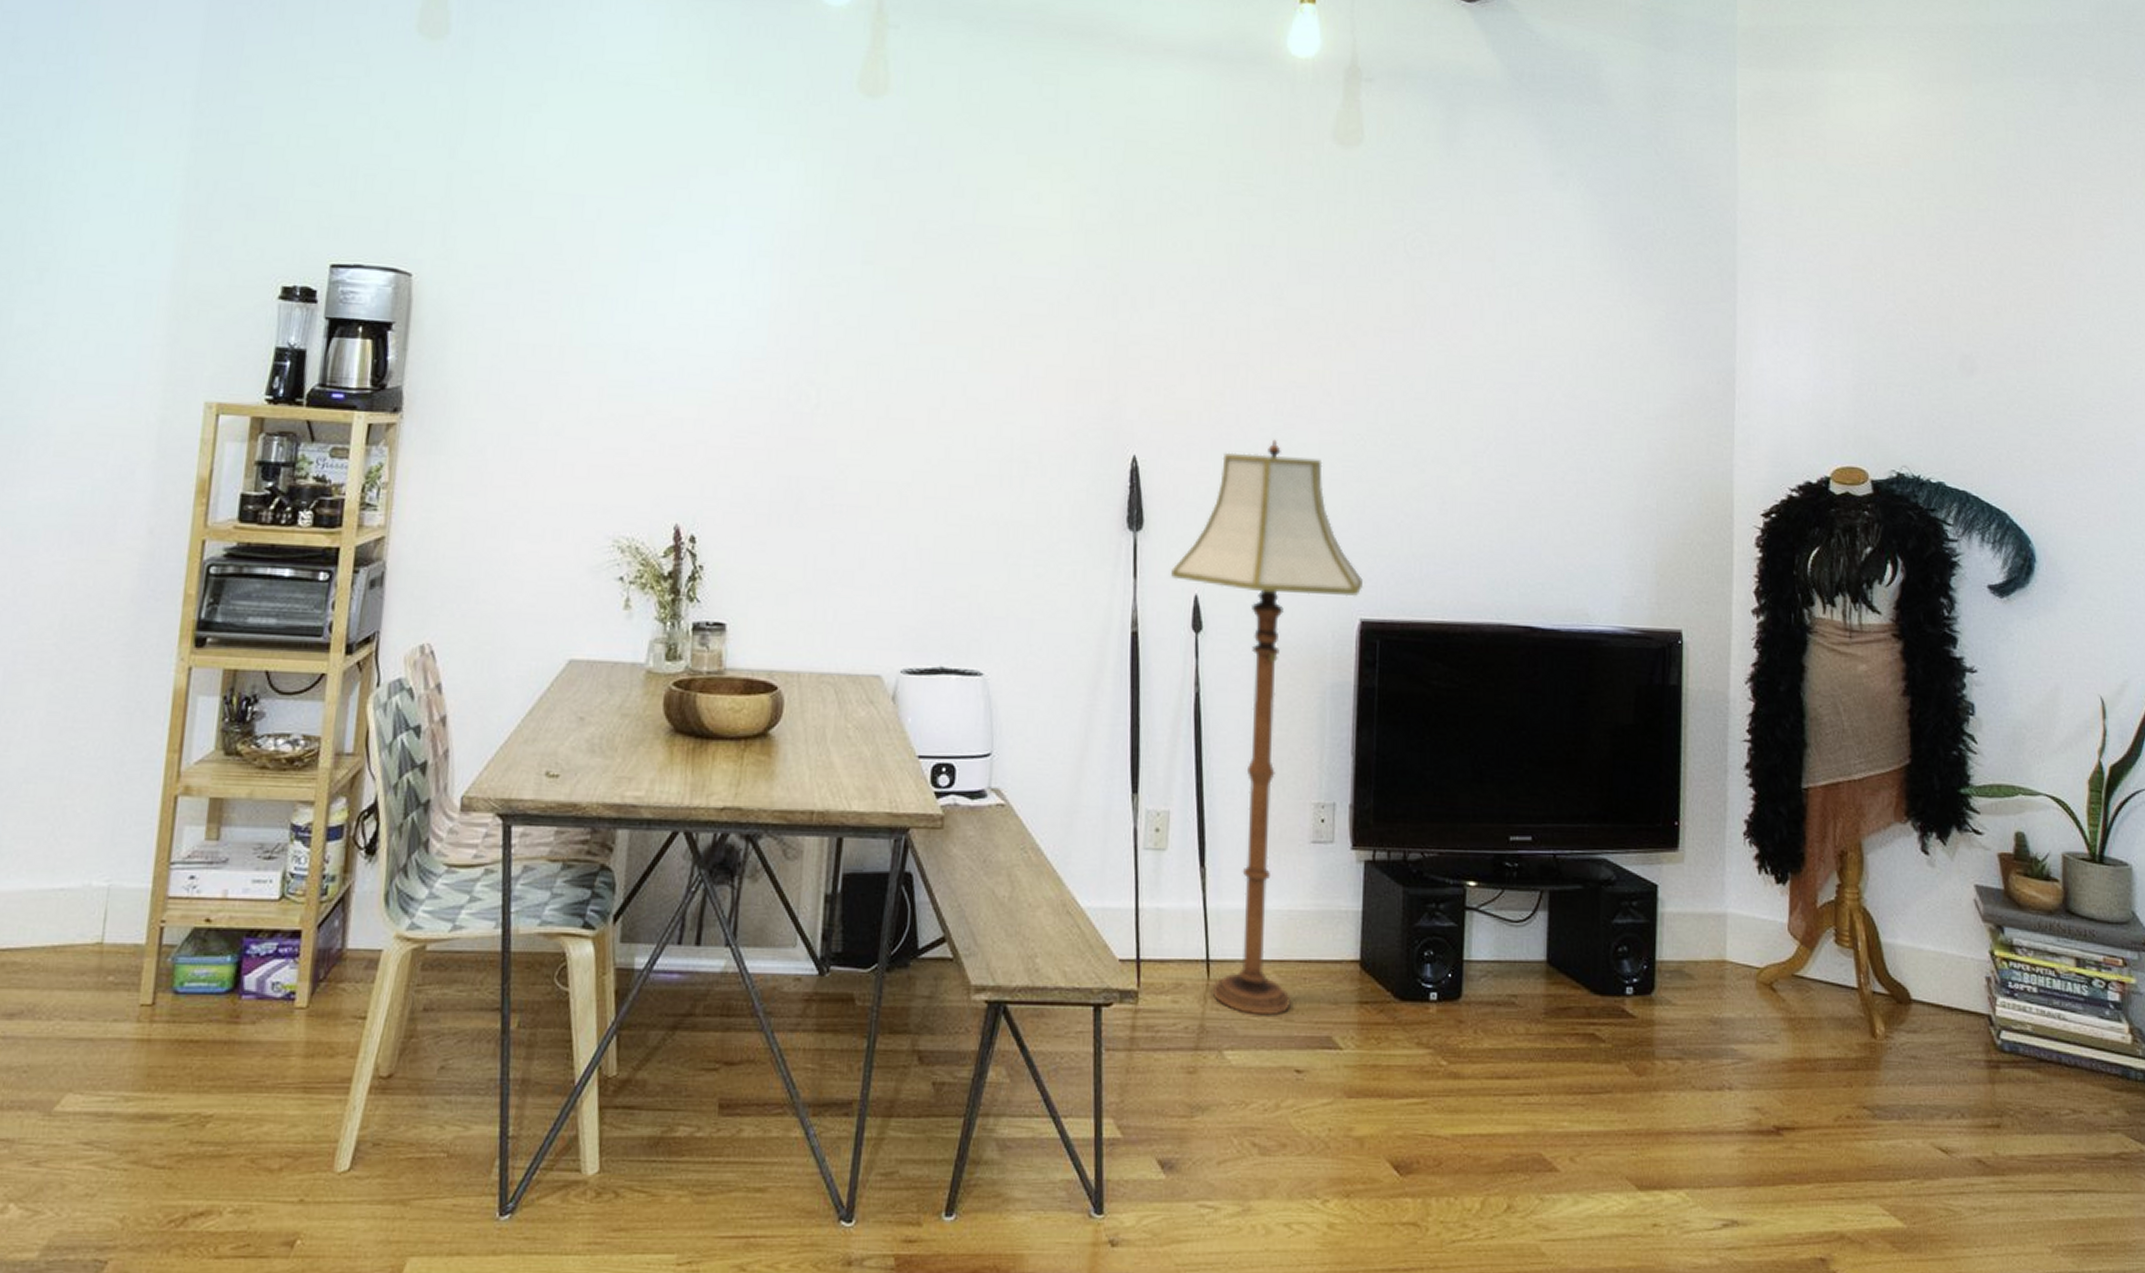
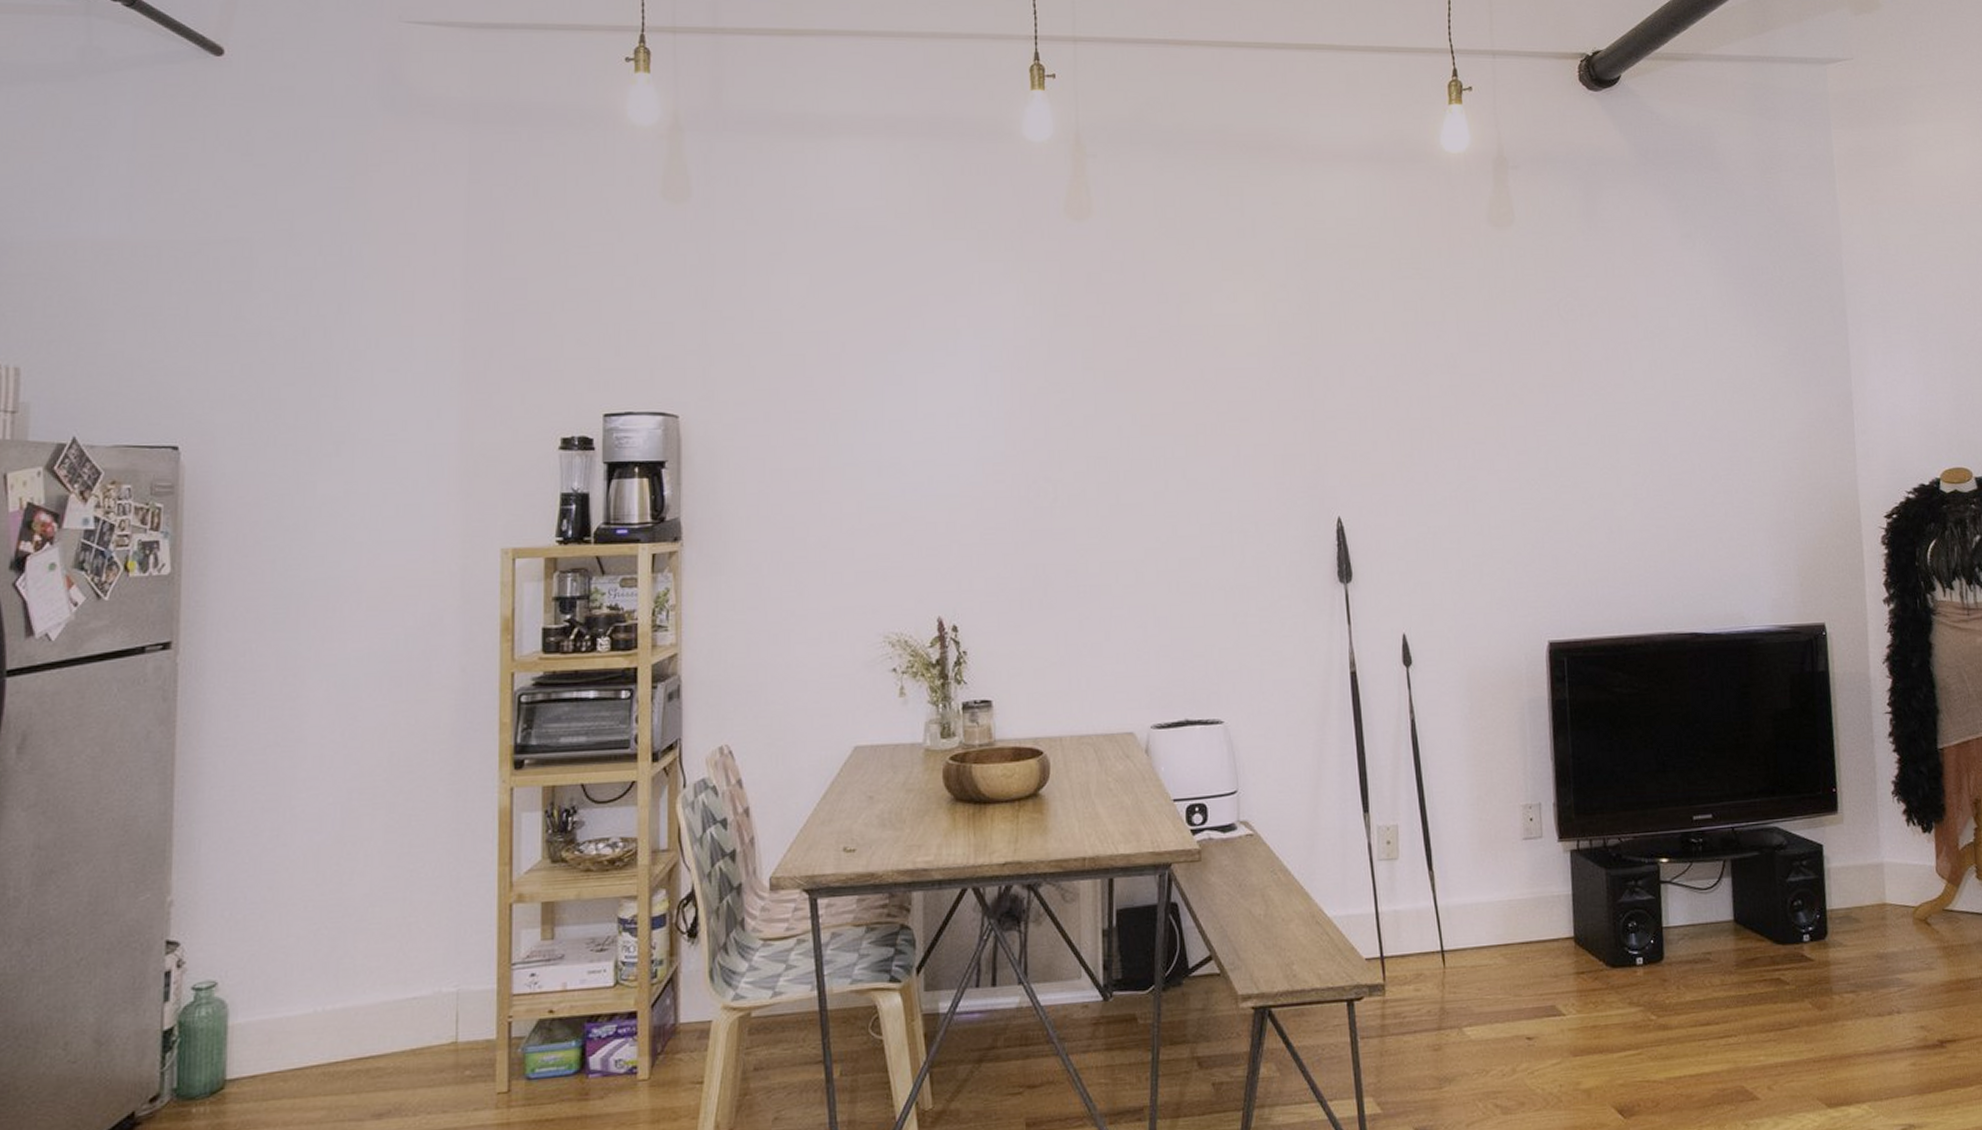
floor lamp: present [1171,439,1363,1016] -> none [1380,491,1548,994]

